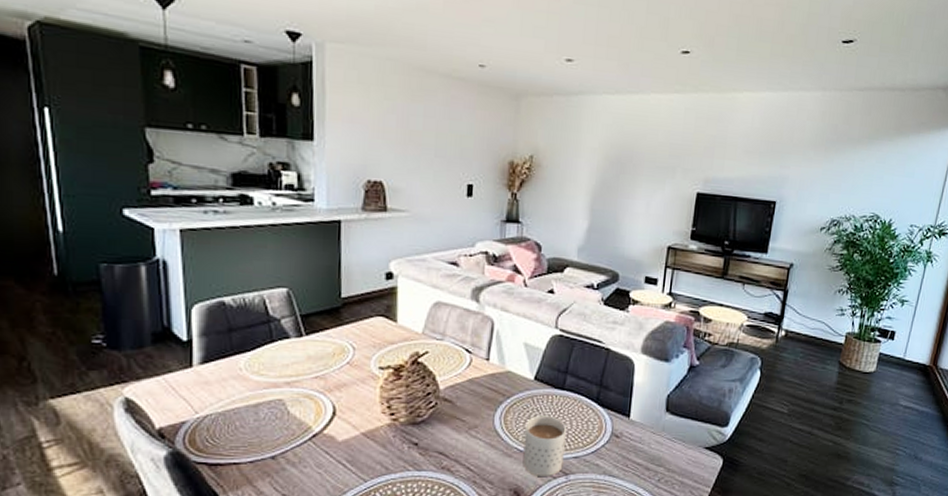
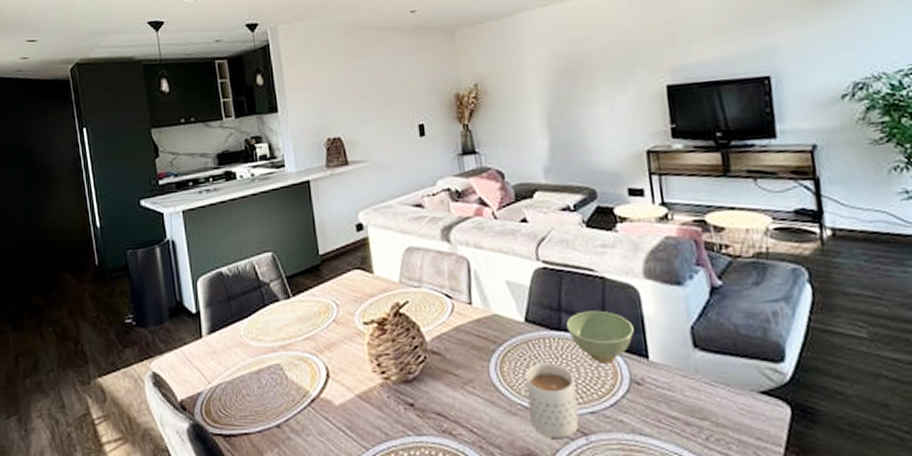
bowl: none [569,375,624,419] -> present [566,310,634,364]

